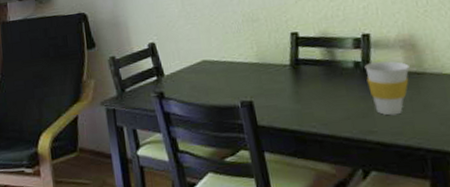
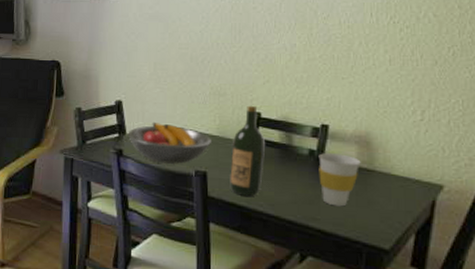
fruit bowl: none [165,58,252,100] -> present [127,121,211,165]
wine bottle: none [273,26,311,120] -> present [230,105,265,196]

